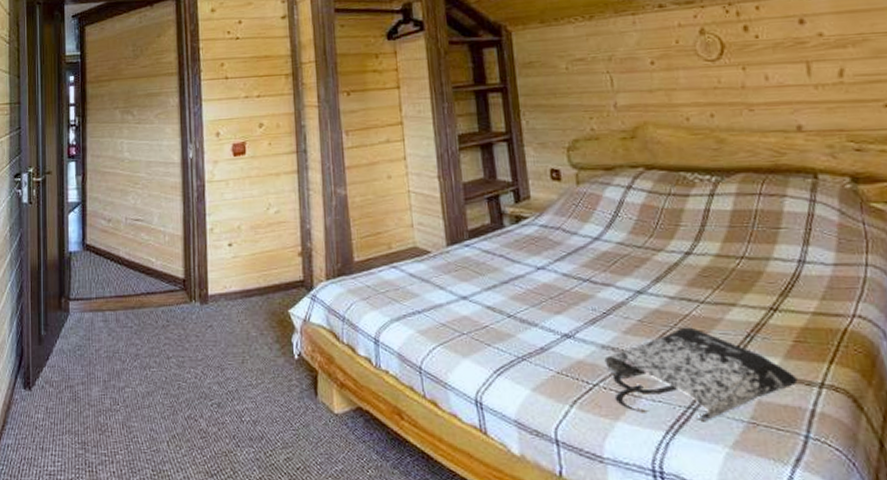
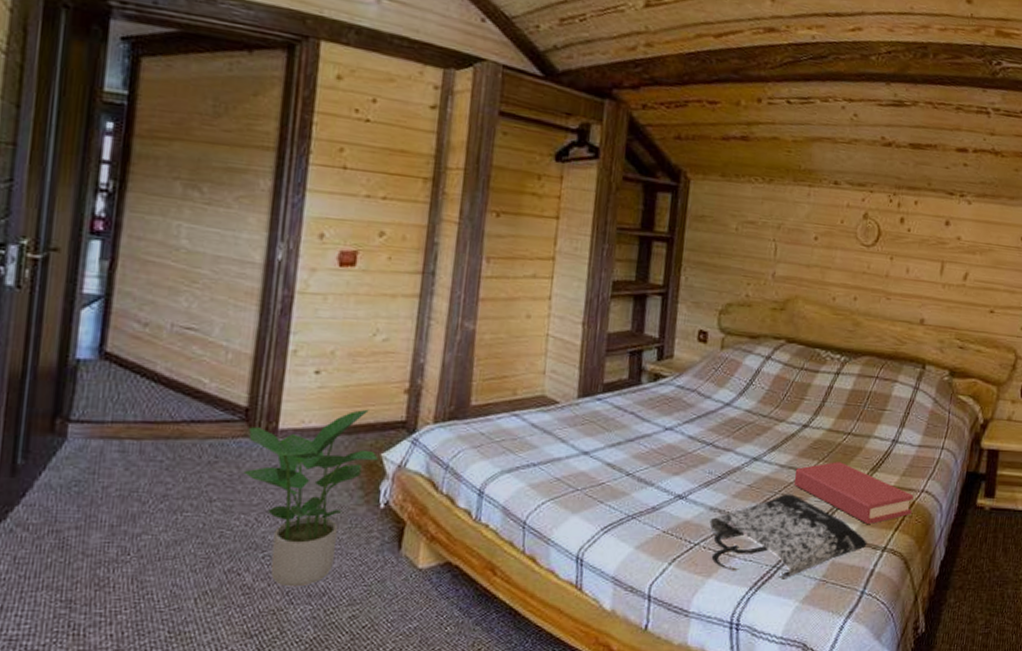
potted plant: none [188,272,286,432] -> present [243,409,378,587]
hardback book: none [688,289,847,357] -> present [793,462,914,524]

